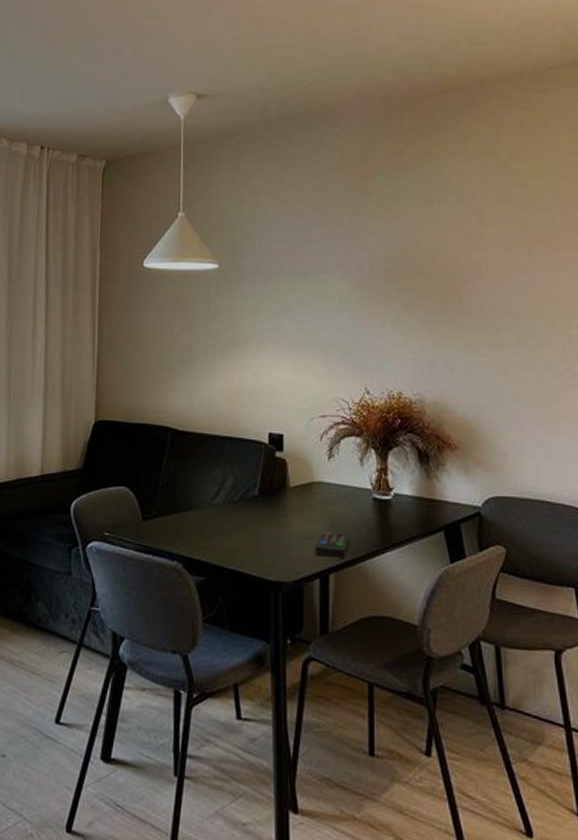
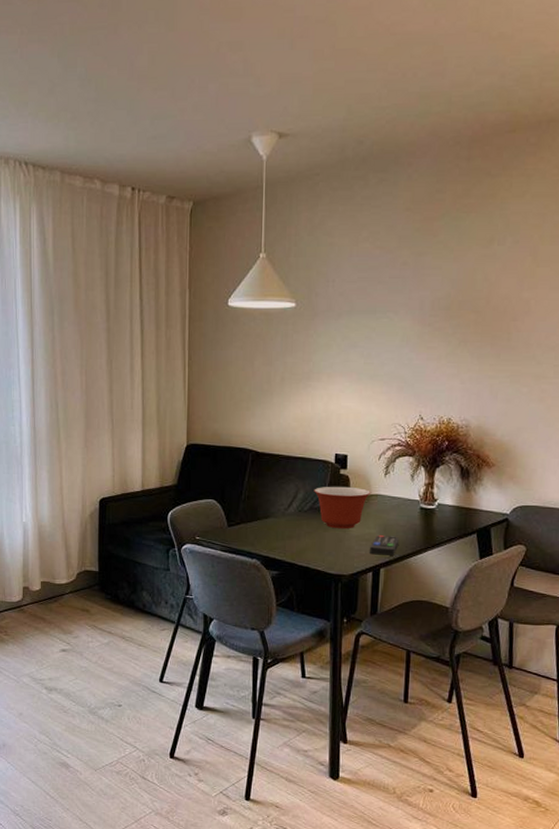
mixing bowl: none [245,471,314,525] -> present [314,486,372,529]

